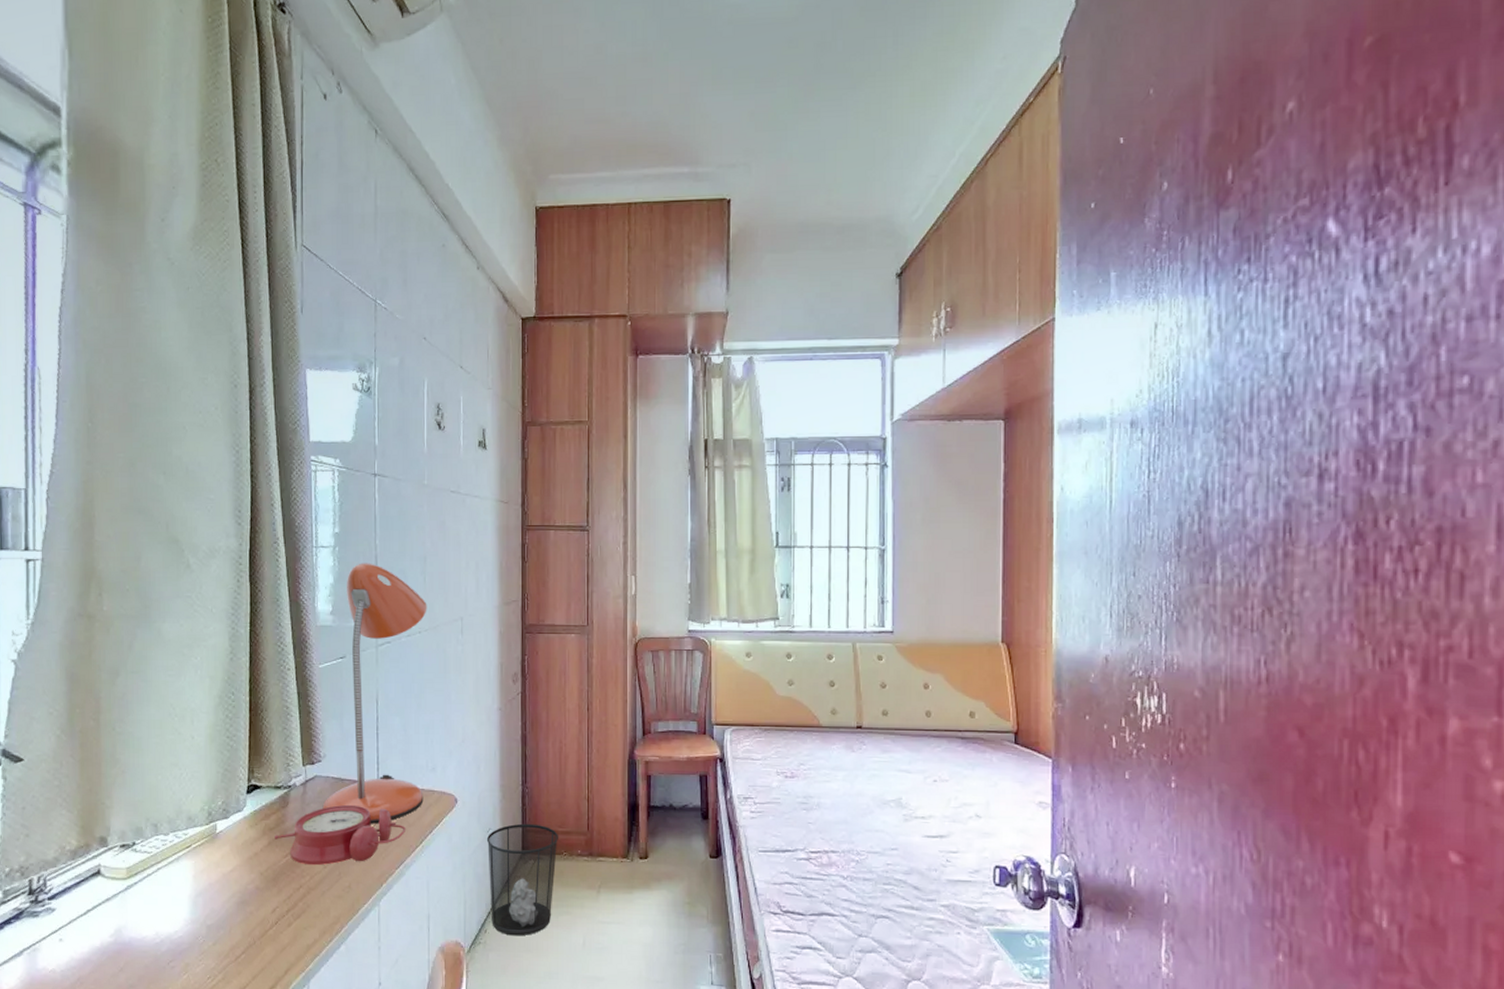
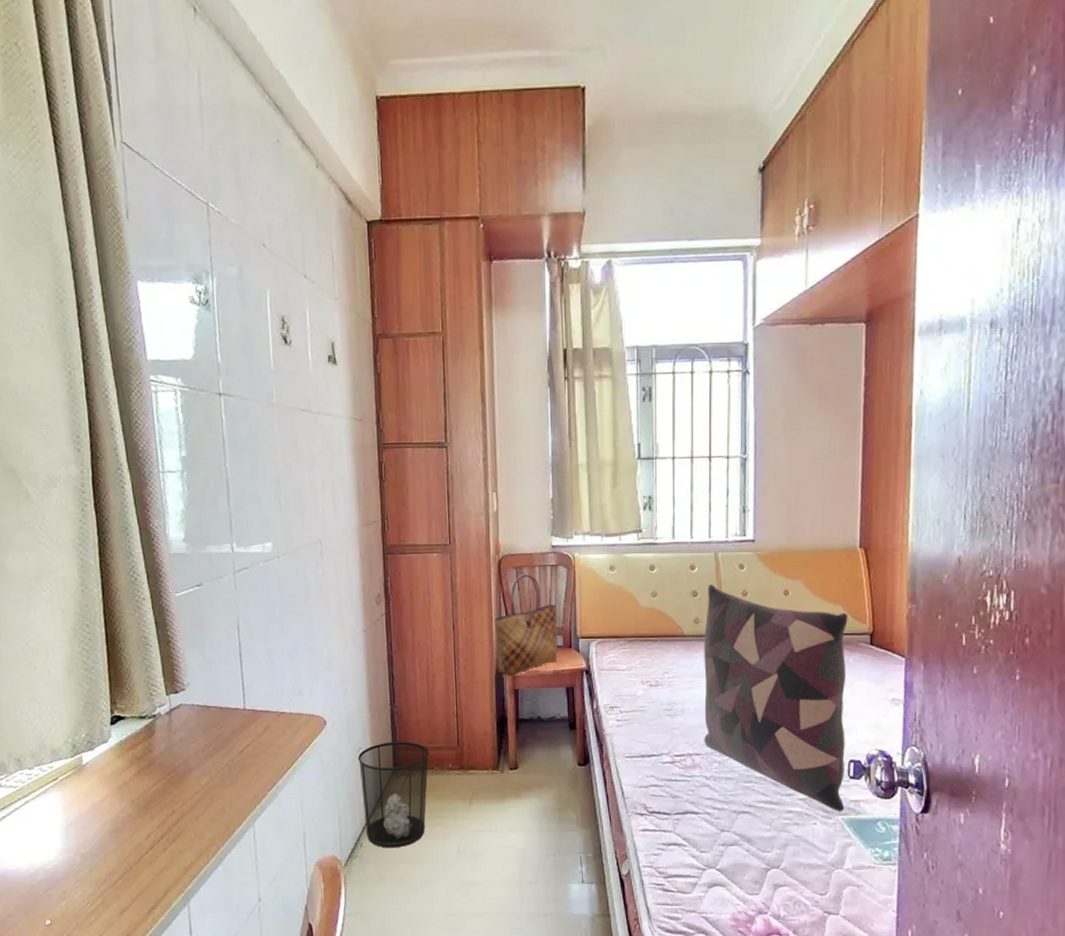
alarm clock: present [274,804,407,866] -> none [143,731,277,792]
desk lamp: present [322,563,427,824] -> none [189,487,292,749]
tote bag: none [629,657,693,761] -> present [494,573,558,676]
pillow: none [841,675,991,921] -> present [704,584,848,811]

